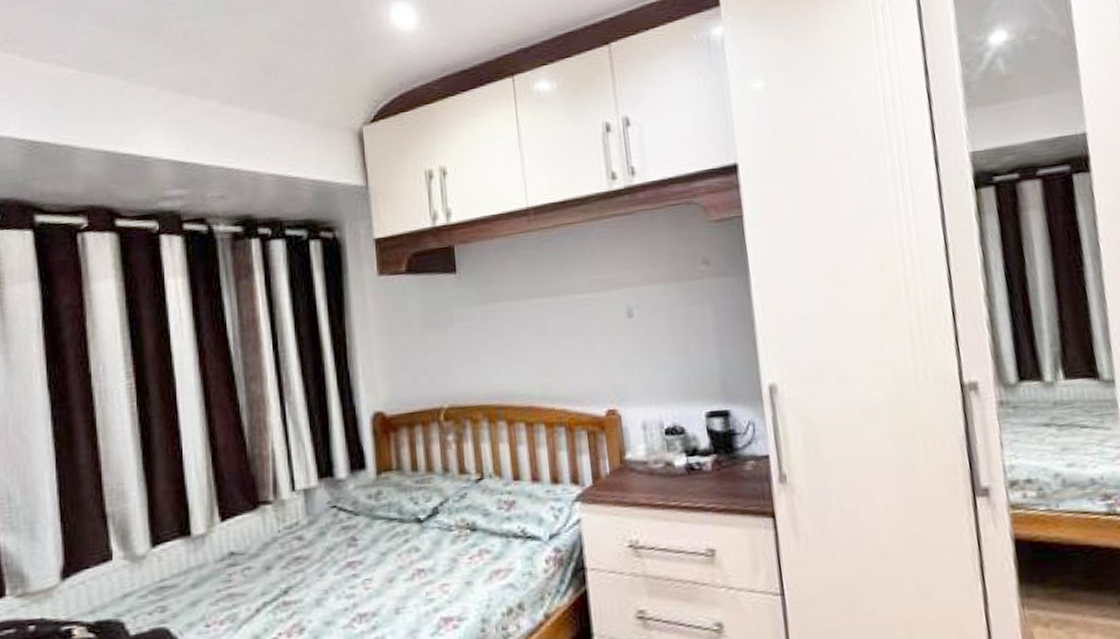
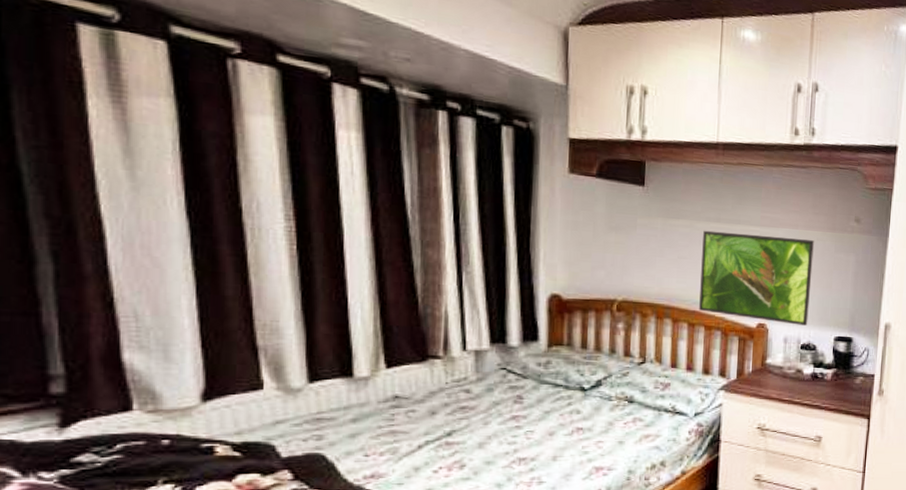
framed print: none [527,297,669,406] -> present [699,230,814,326]

